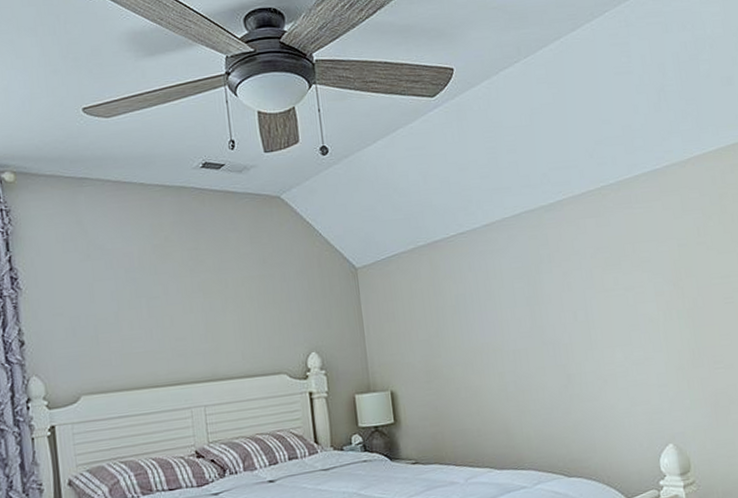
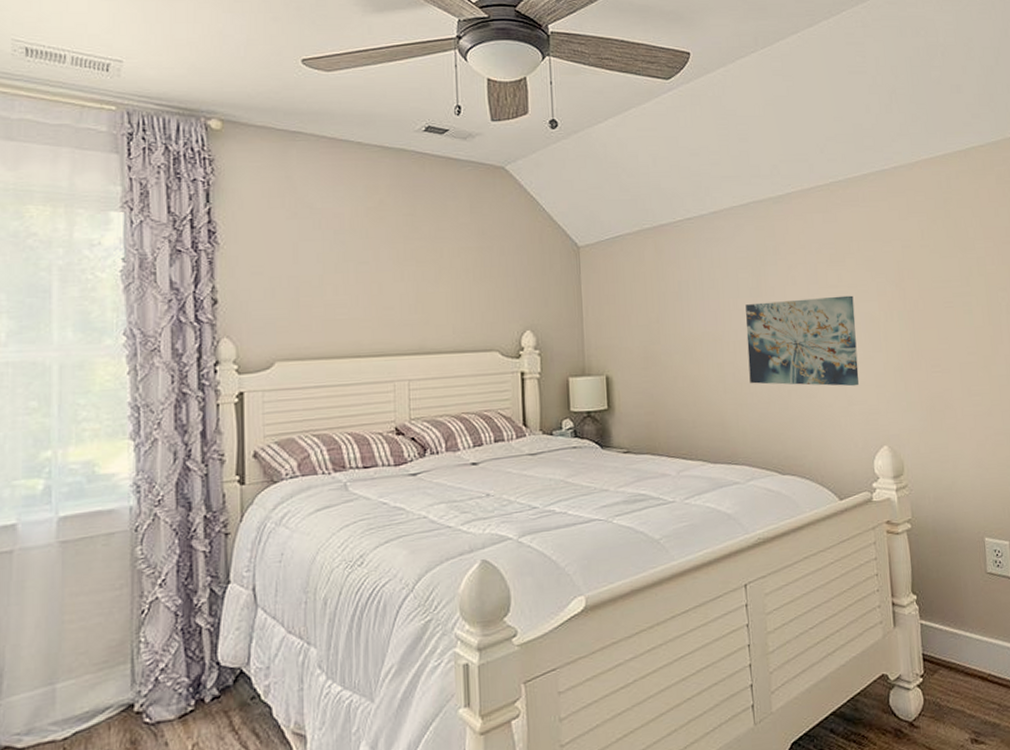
wall art: none [523,297,641,391] -> present [745,295,860,387]

